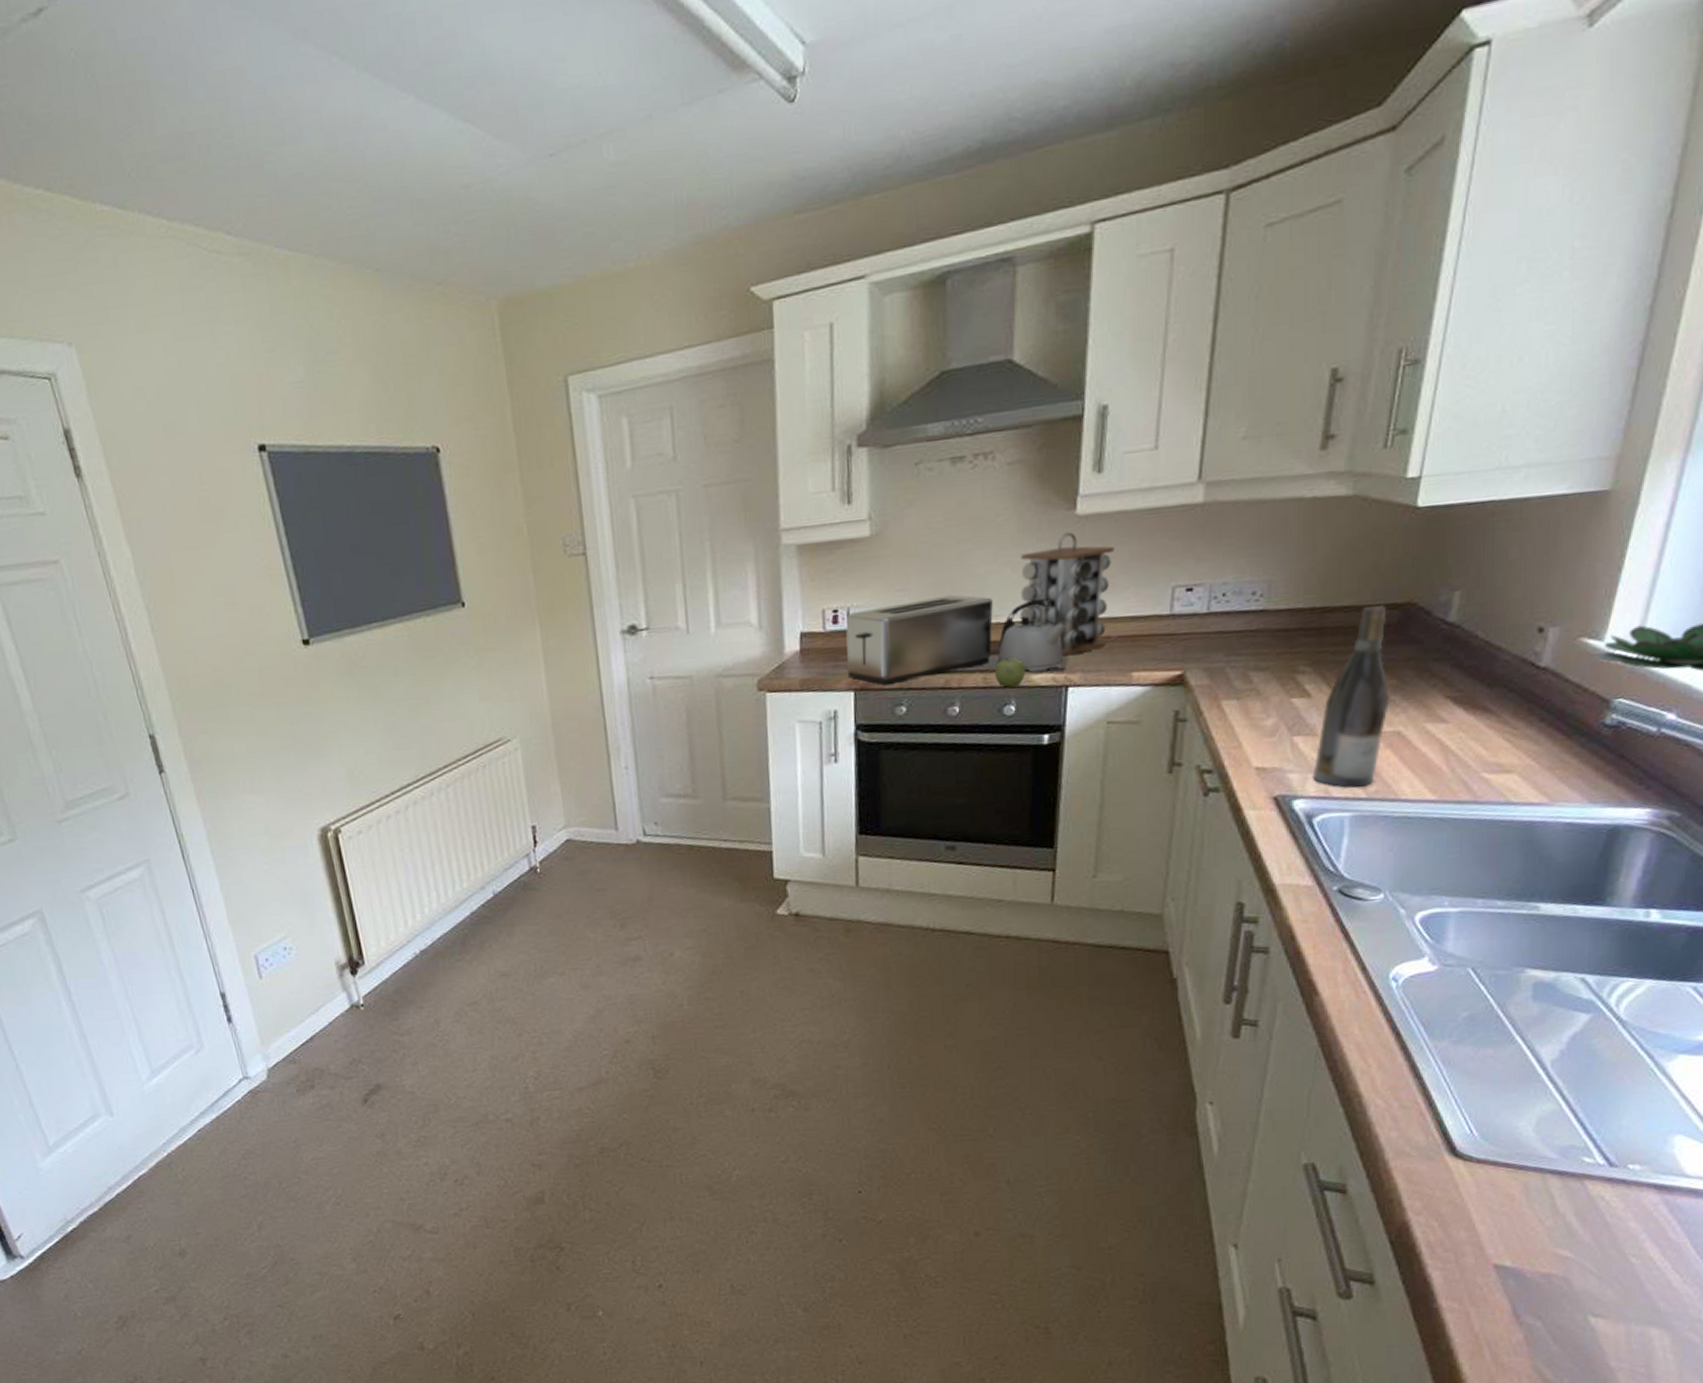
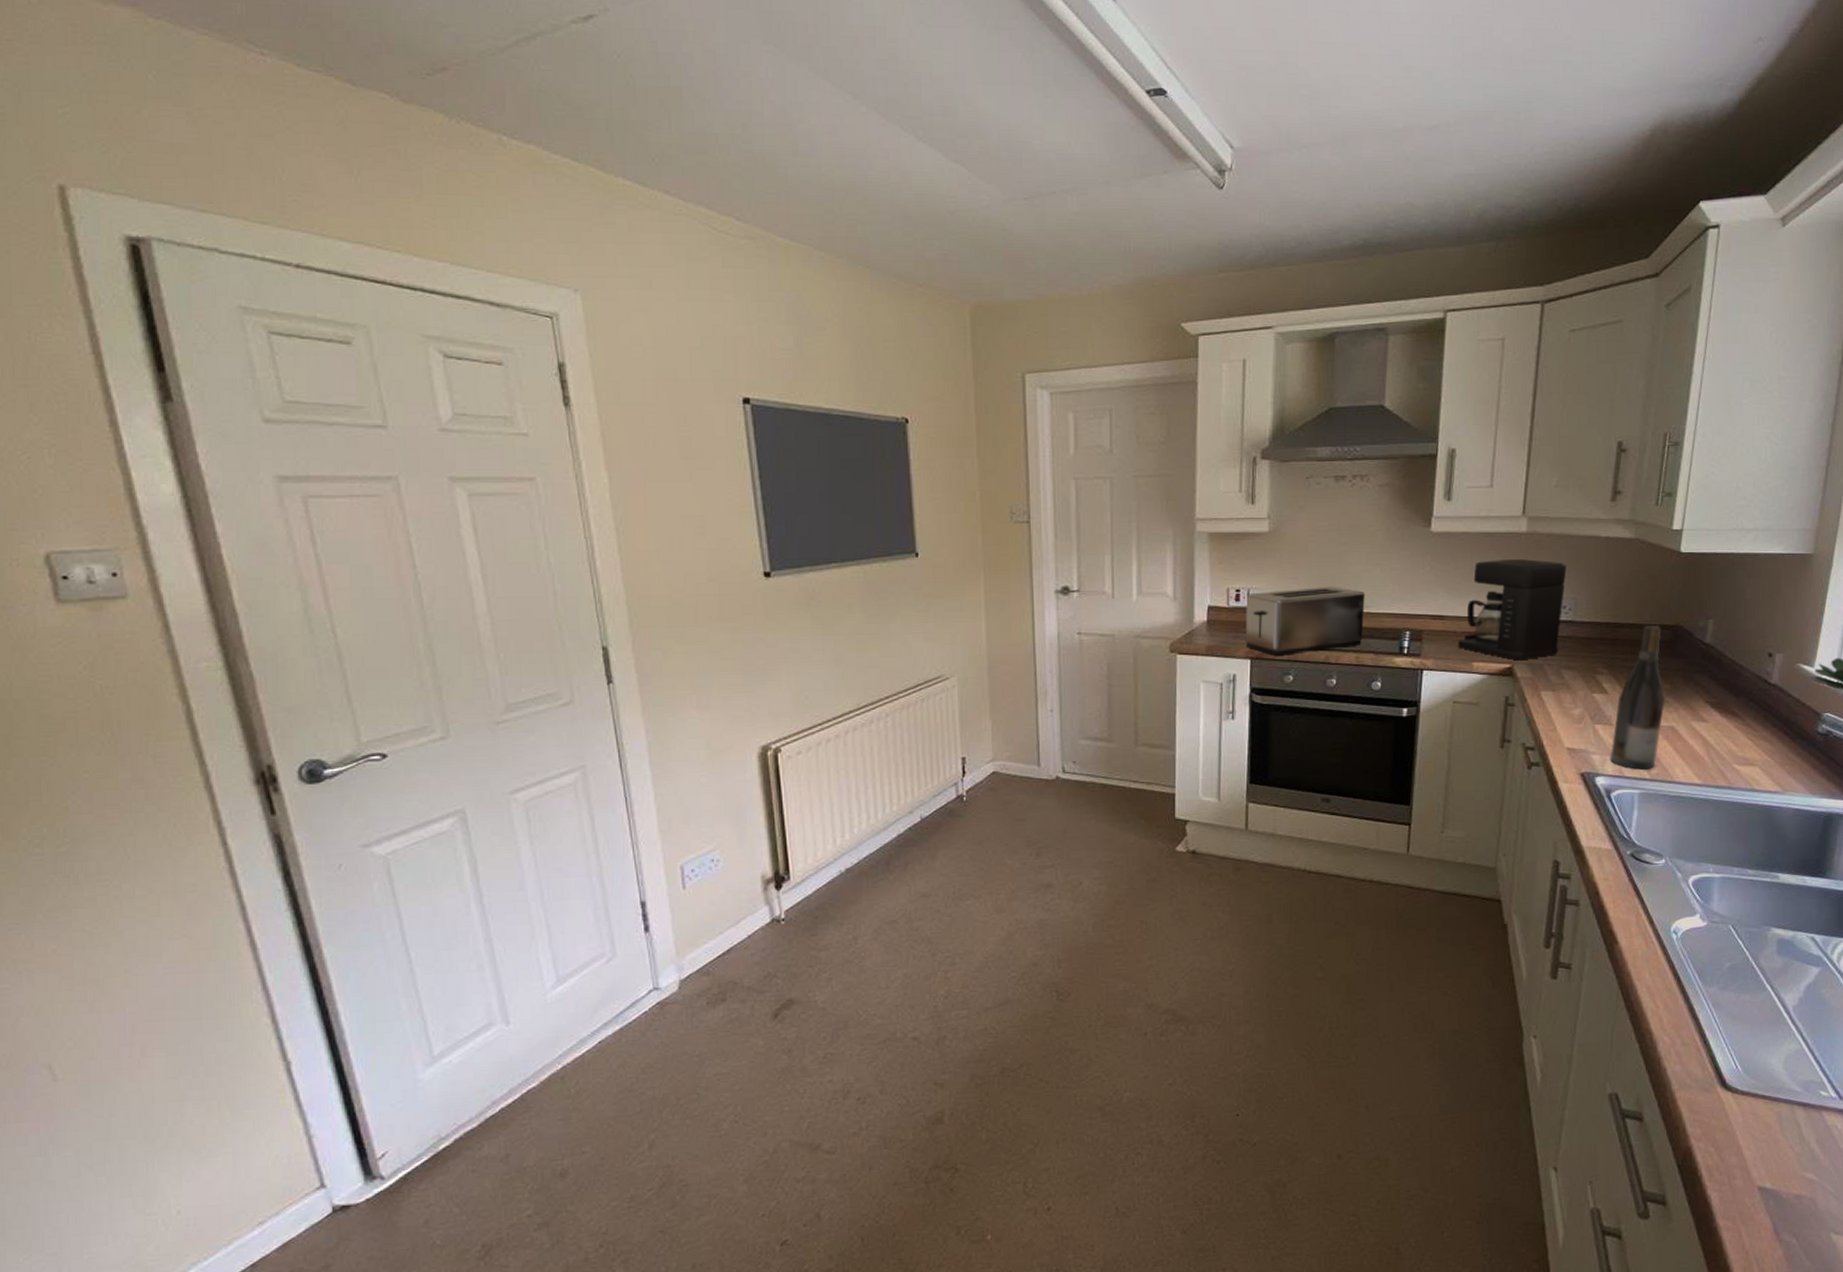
fruit: present [994,657,1026,688] -> none [1364,642,1390,667]
kettle: present [997,599,1068,673] -> none [1367,596,1424,656]
spice rack: present [1019,532,1114,655] -> none [1385,545,1459,643]
coffee maker: none [1113,536,1258,665] -> present [1458,558,1567,661]

